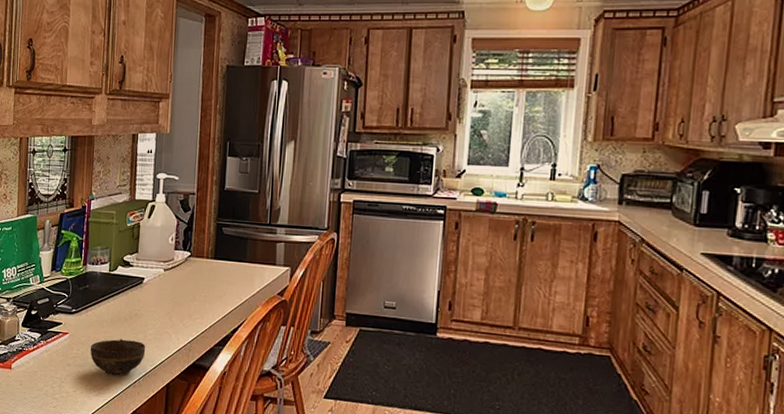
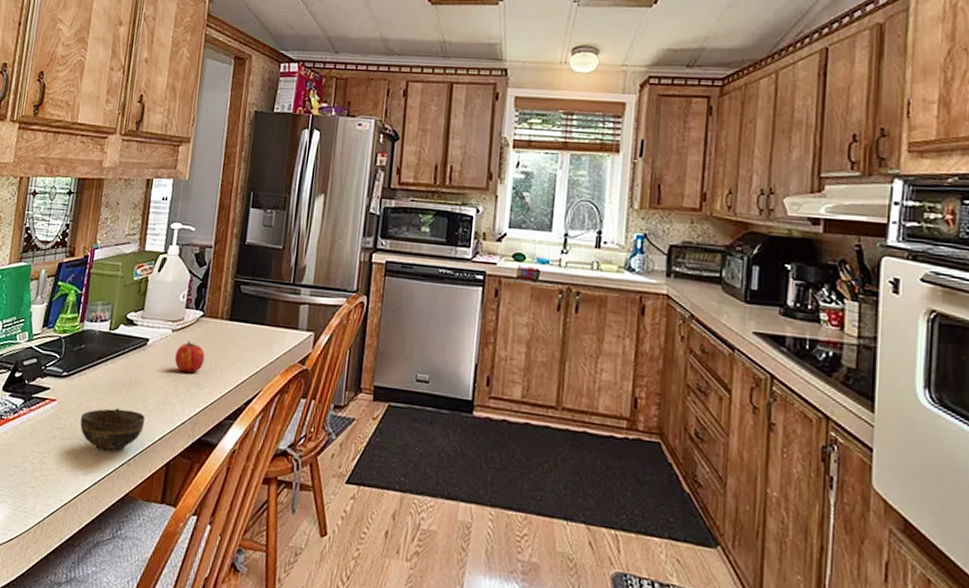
fruit: none [167,278,195,306] -> present [174,340,205,373]

